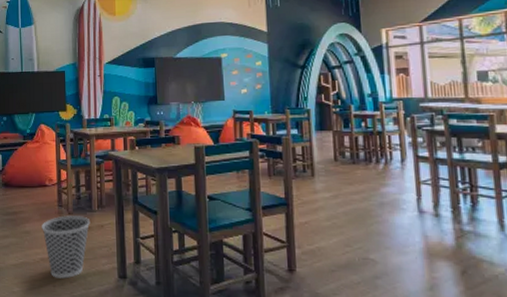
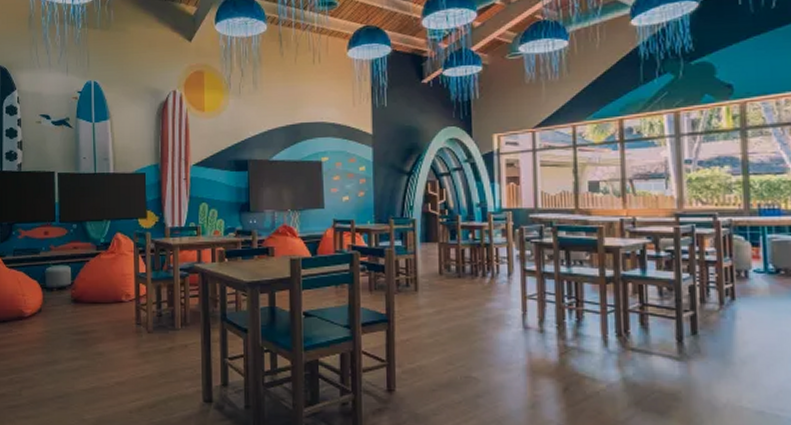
wastebasket: present [42,215,91,279] -> none [117,335,173,404]

